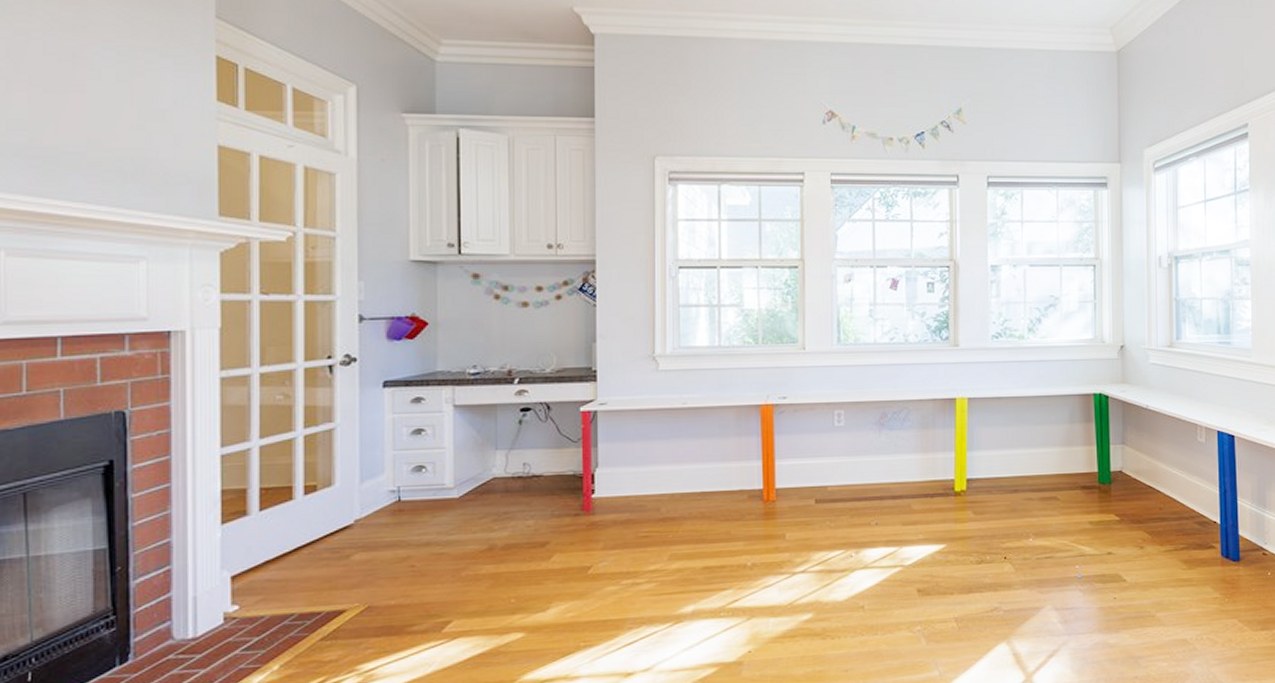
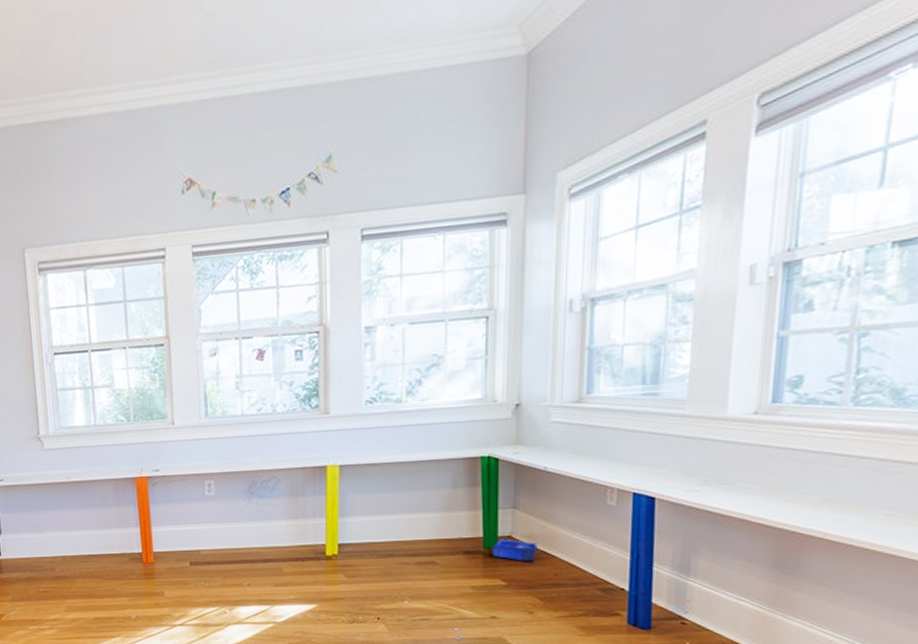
storage bin: none [1075,471,1145,497] -> present [457,536,539,562]

